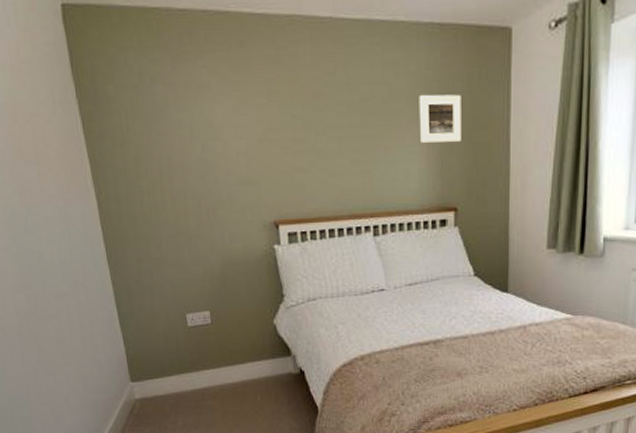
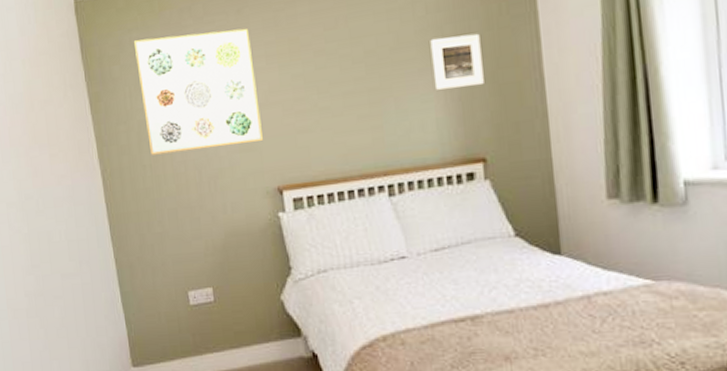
wall art: none [131,60,261,182] -> present [134,28,263,155]

